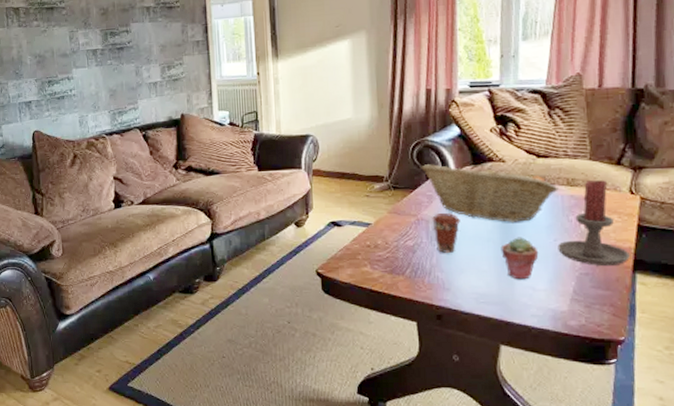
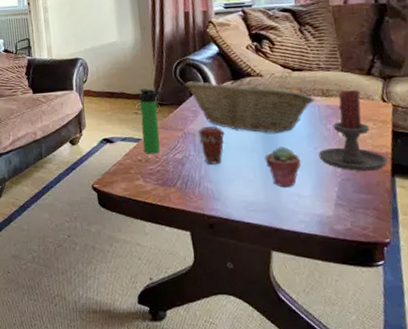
bottle: none [371,170,398,240] -> present [139,88,163,154]

